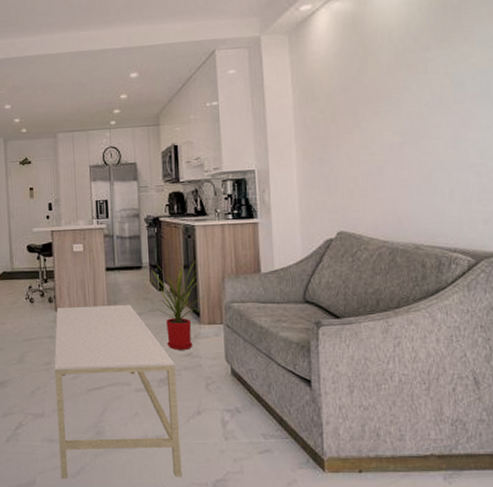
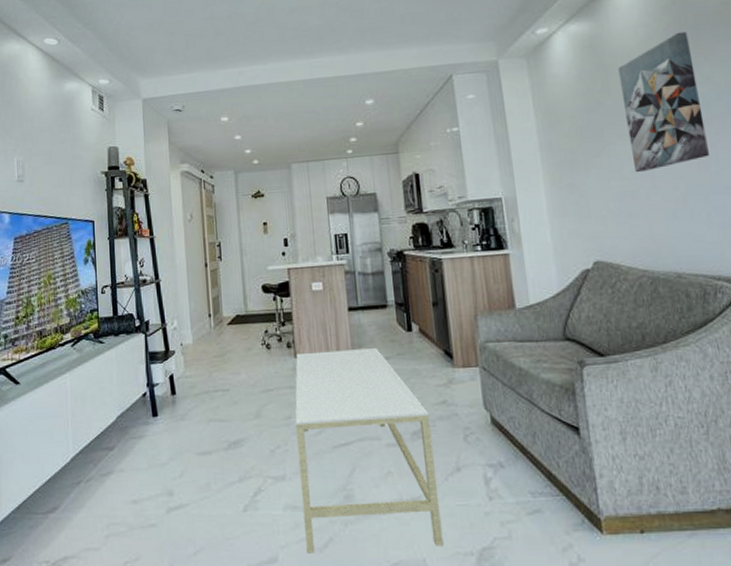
house plant: present [147,260,212,350] -> none [393,297,464,398]
wall art: none [377,10,458,149] -> present [618,31,709,173]

